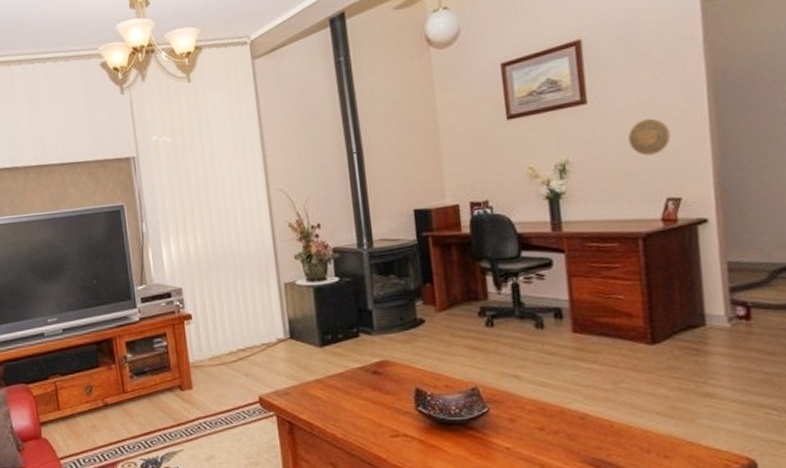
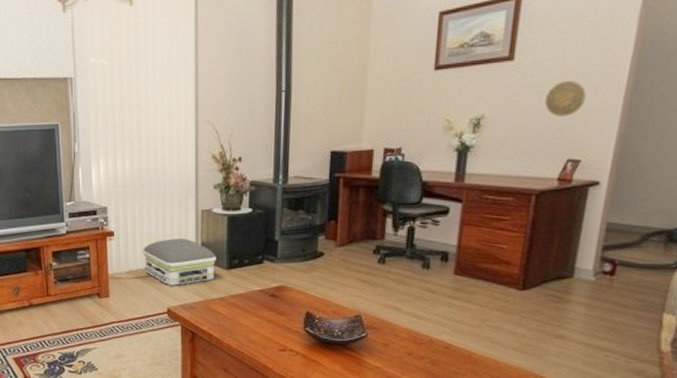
air purifier: none [225,316,308,372] -> present [143,239,216,287]

